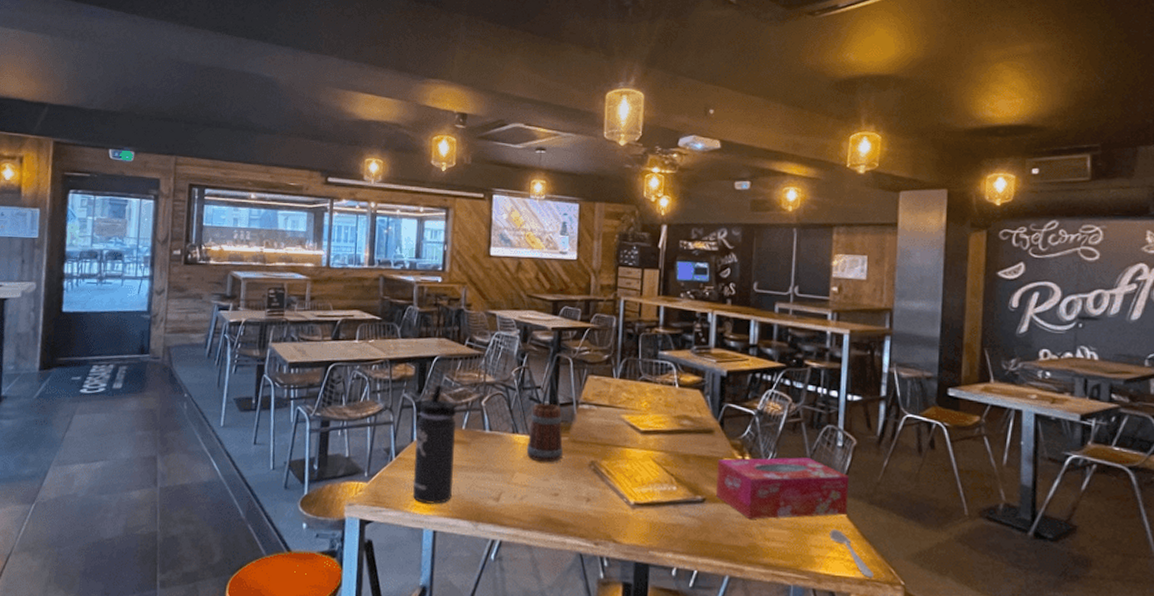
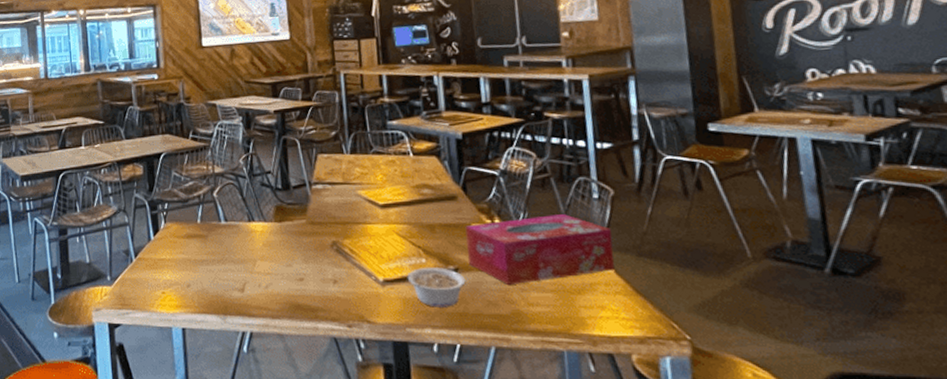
thermos bottle: present [412,384,457,505] -> none [151,181,196,303]
beer mug: present [526,401,564,463] -> none [264,186,304,248]
legume: none [656,495,711,535] -> present [407,267,466,308]
spoon: present [829,528,873,578] -> none [598,286,654,335]

